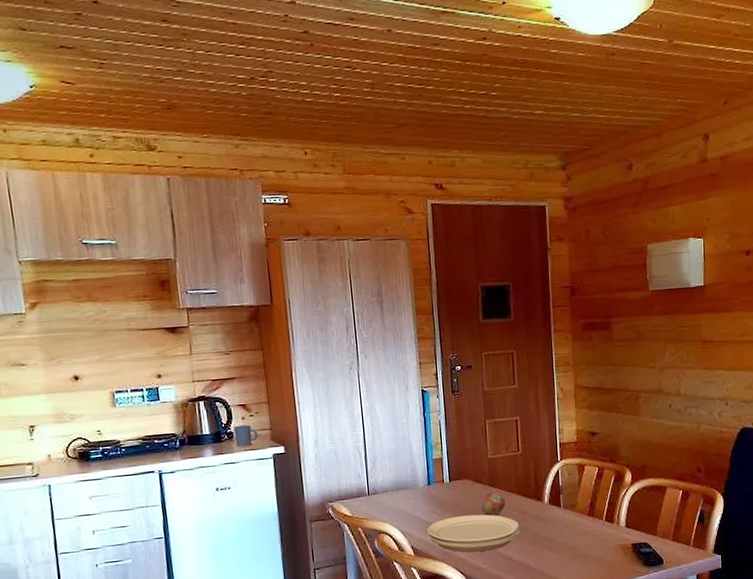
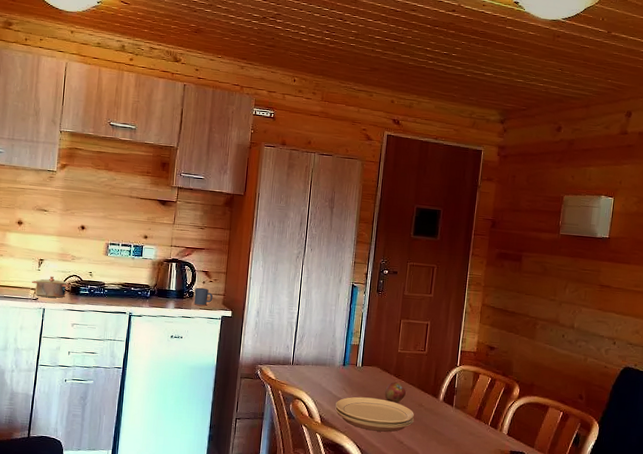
cooking pot: none [25,444,78,471] -> present [31,276,71,298]

